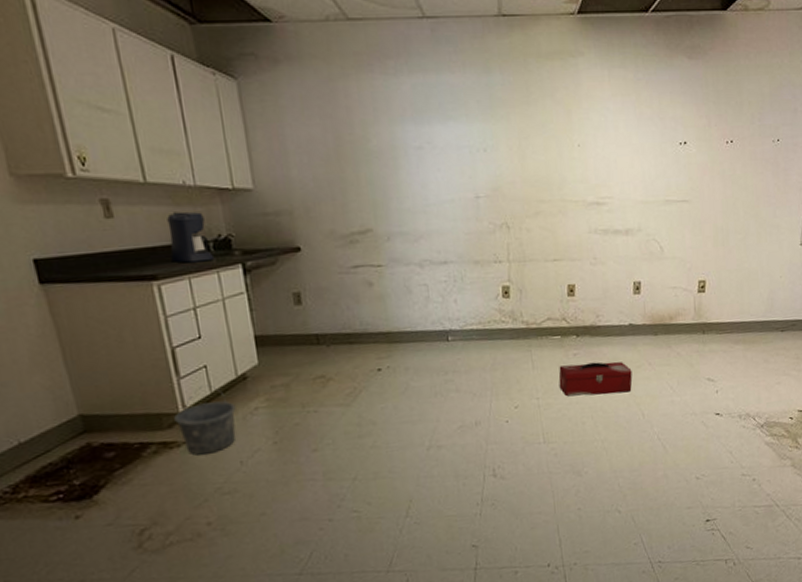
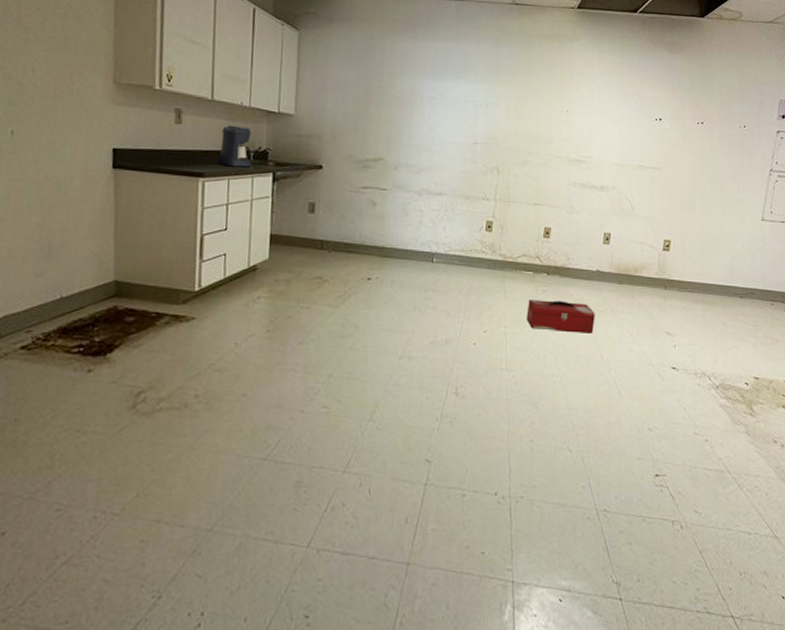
bucket: present [174,384,236,455] -> none [189,270,242,332]

